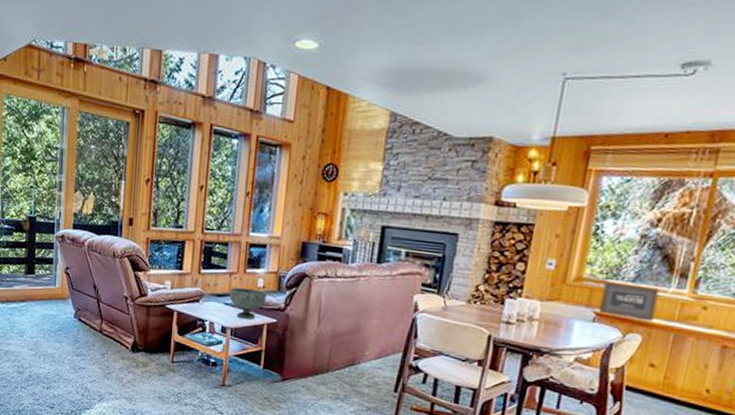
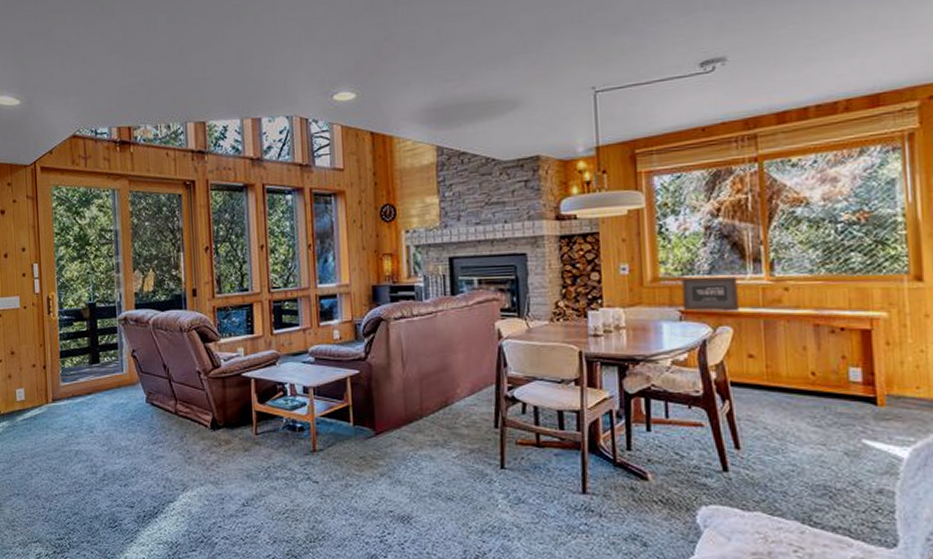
decorative bowl: present [229,287,268,320] -> none [305,342,346,375]

